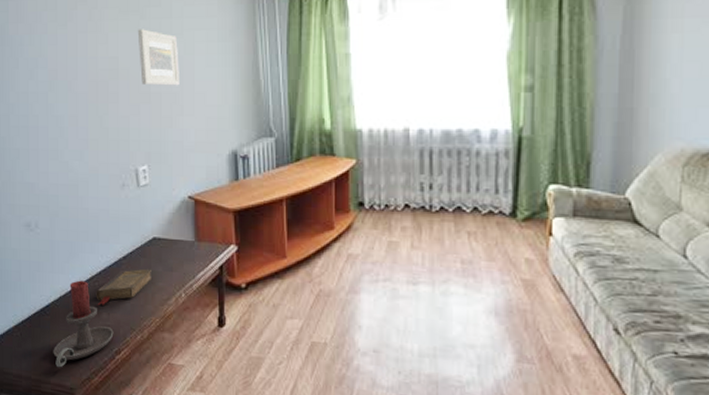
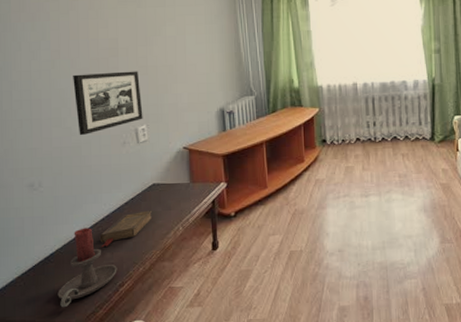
picture frame: none [70,98,144,173] -> present [73,71,143,136]
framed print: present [137,29,179,86] -> none [135,15,173,60]

